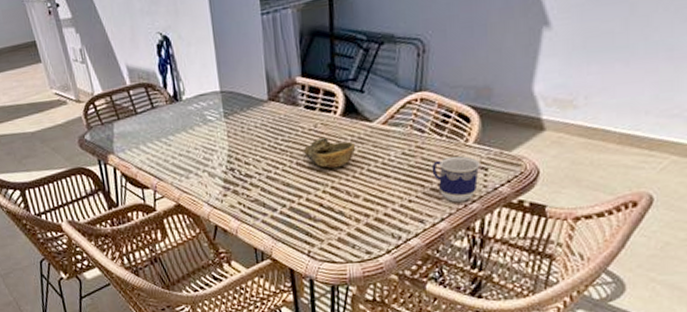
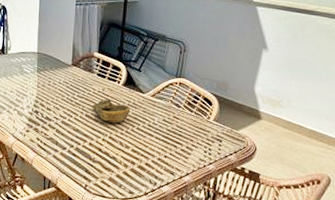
cup: present [431,156,480,203] -> none [183,128,217,163]

